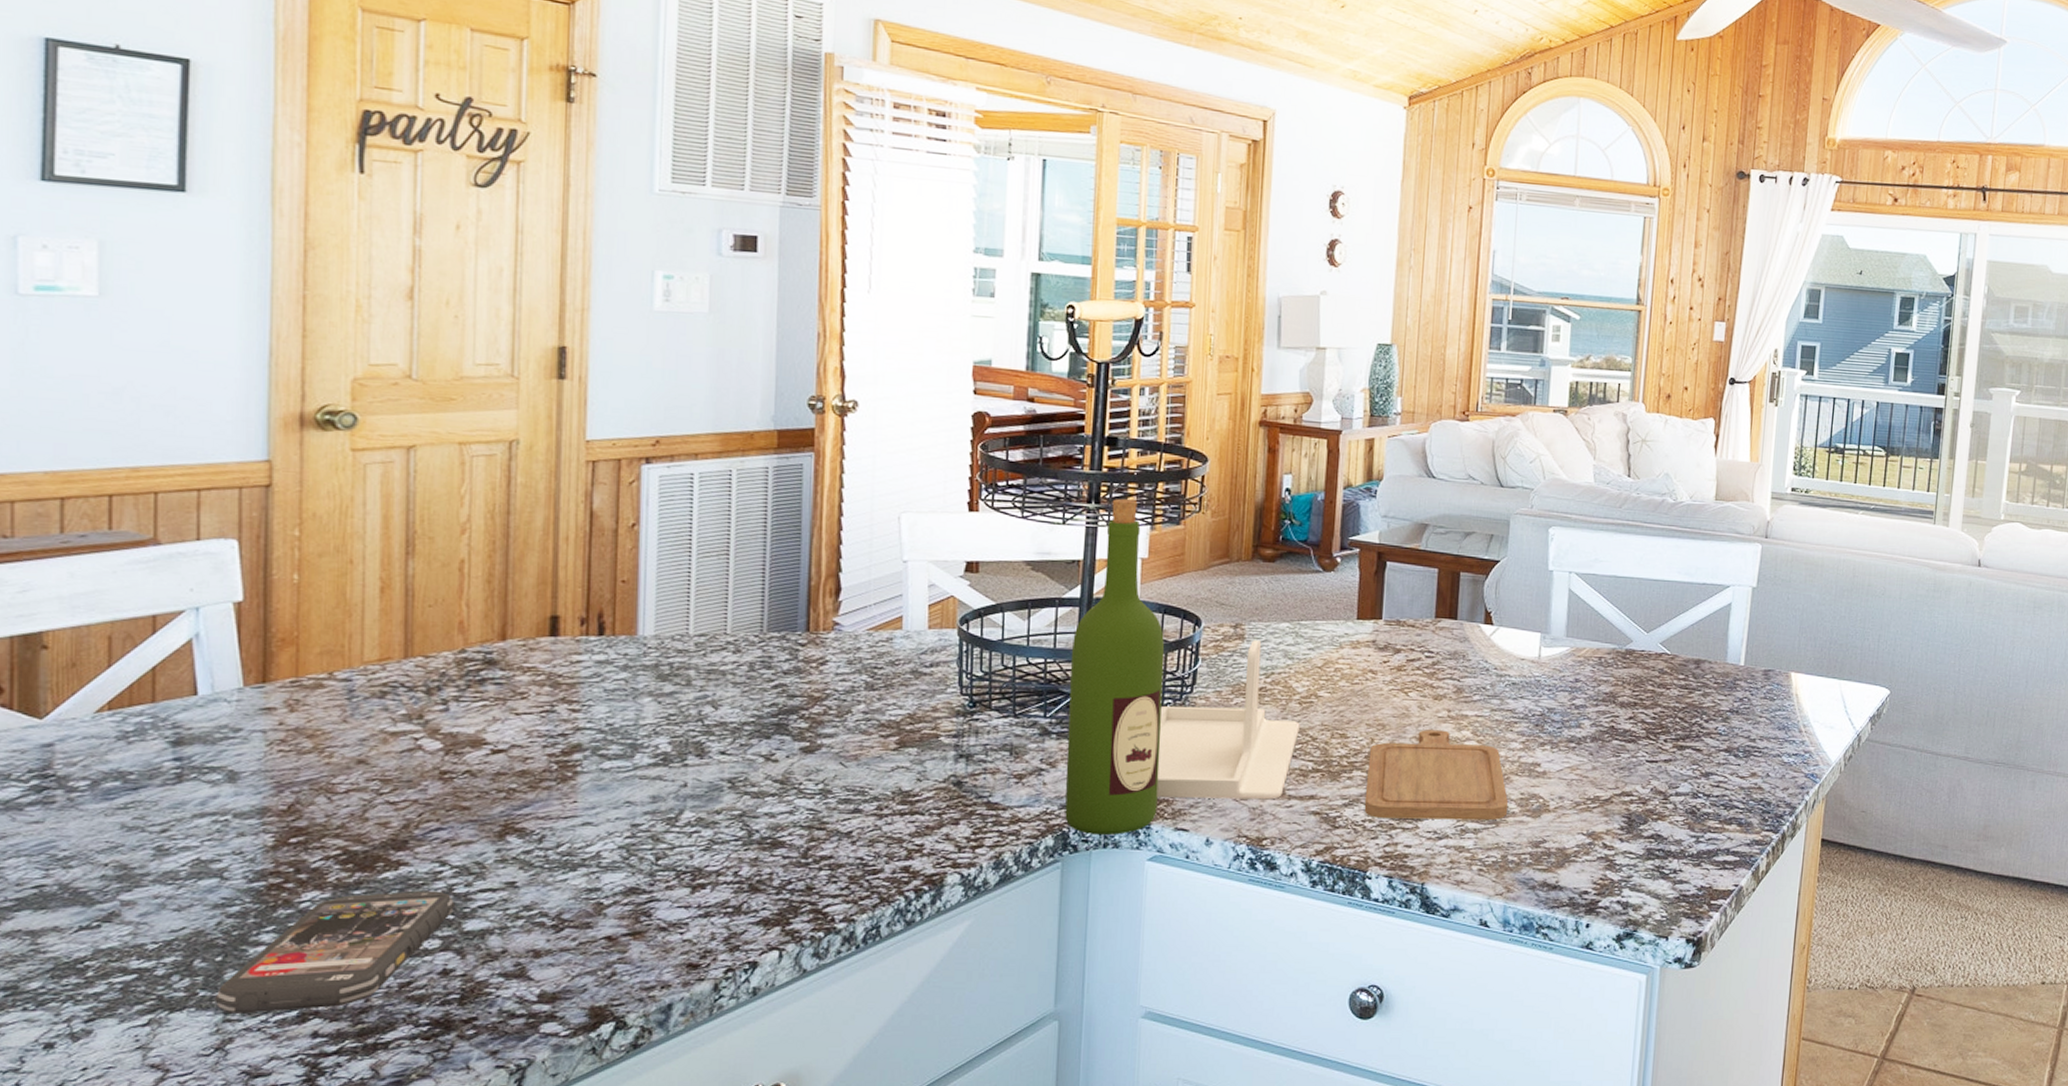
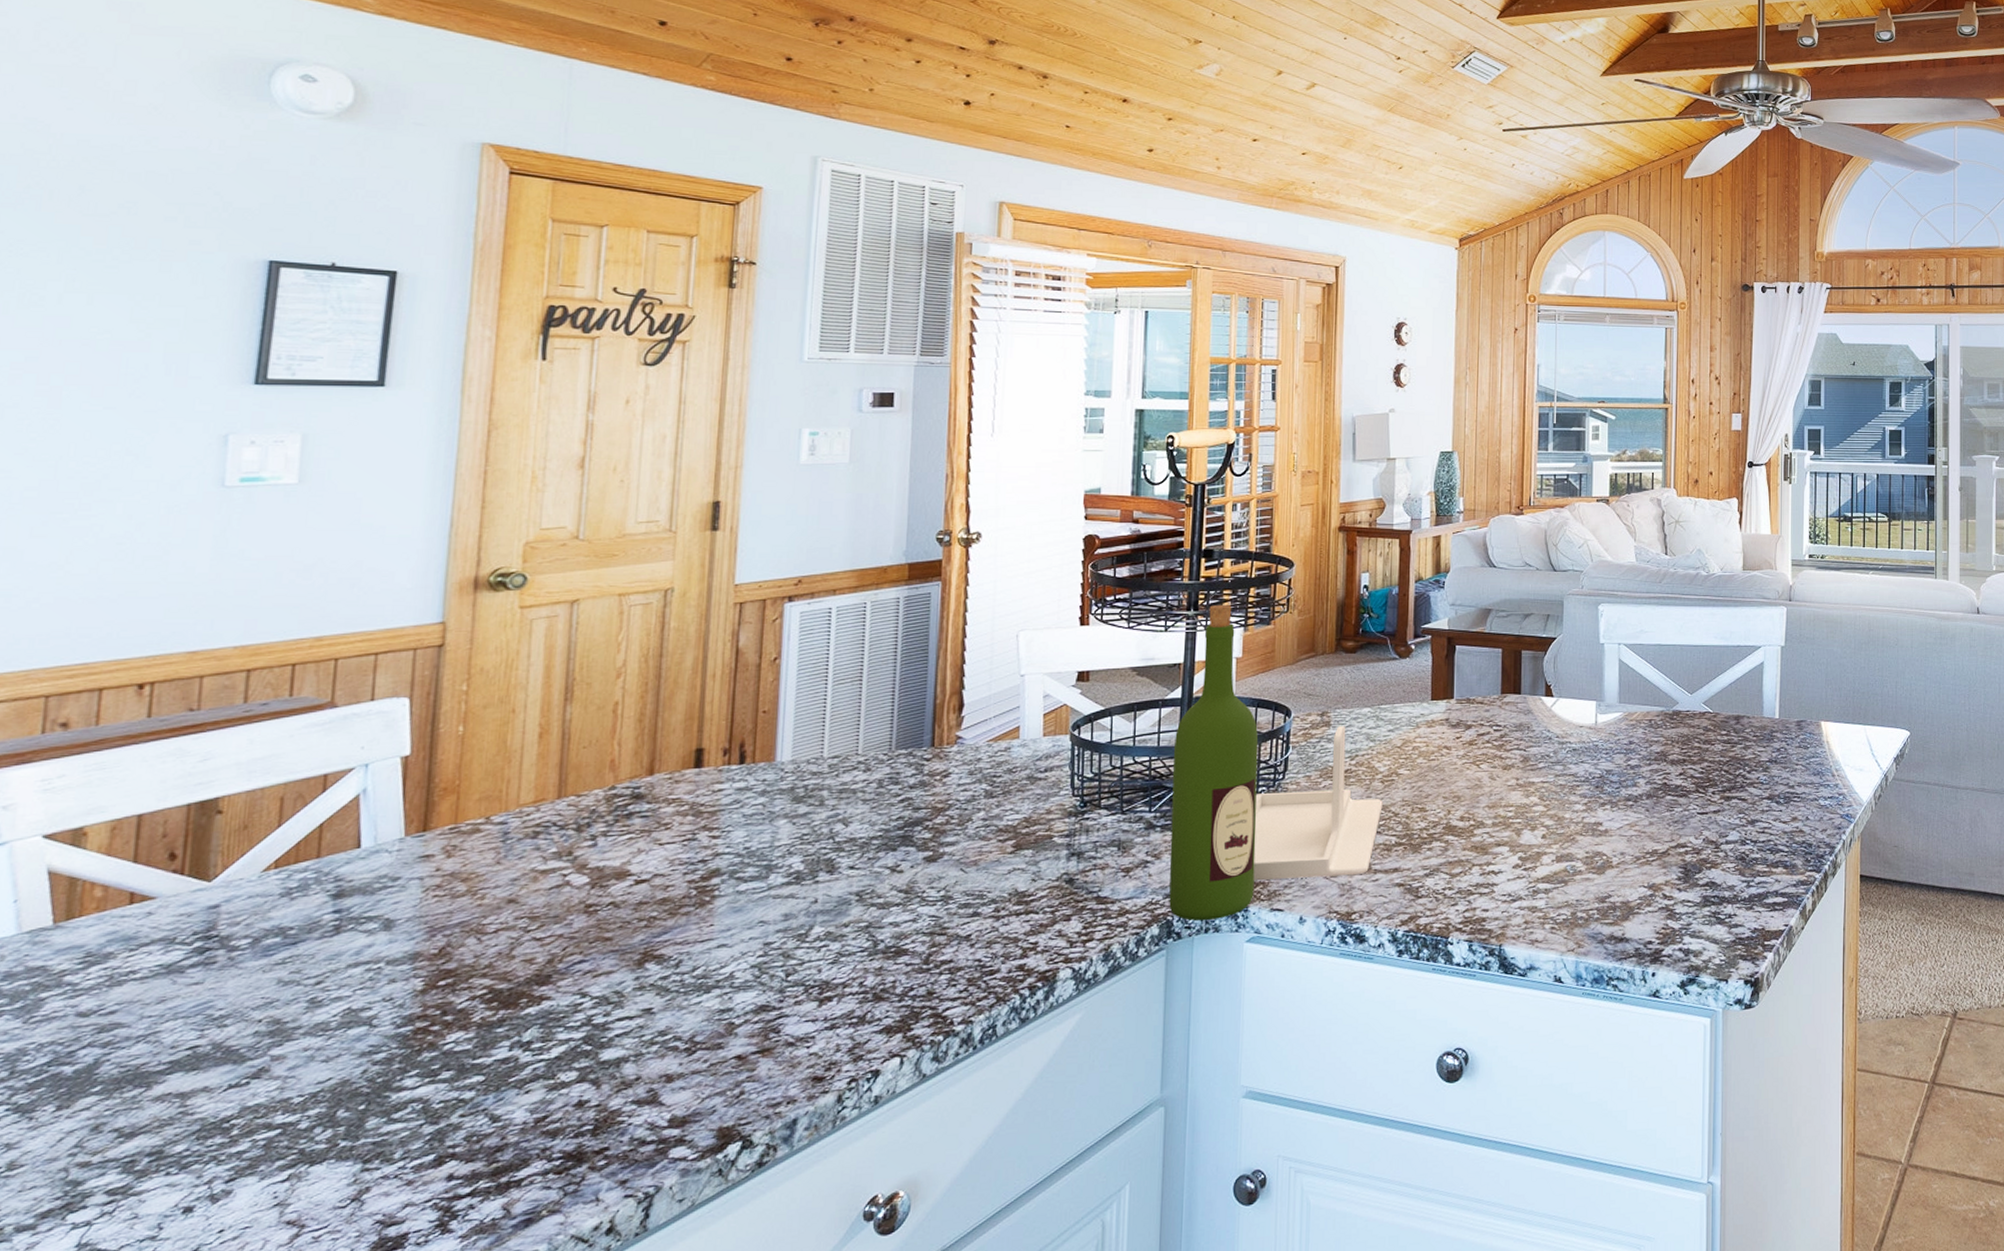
smartphone: present [214,890,454,1014] -> none [354,1022,593,1162]
chopping board: present [1364,730,1509,821] -> none [1444,798,1575,885]

